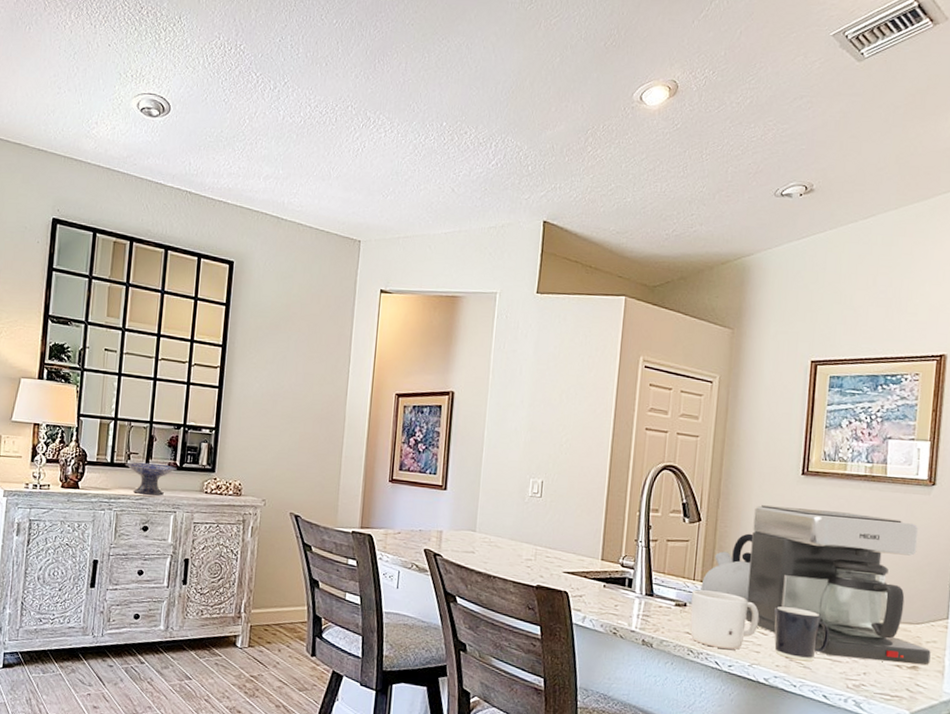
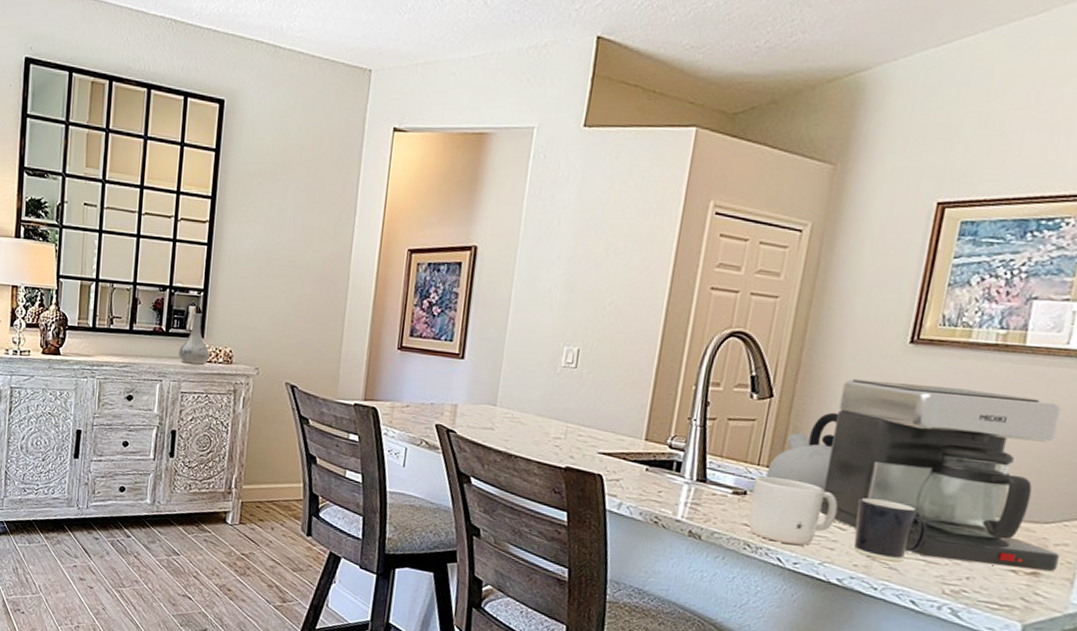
decorative bowl: present [125,462,177,497] -> none [107,327,163,364]
vase: none [191,449,221,498] -> present [178,313,210,366]

